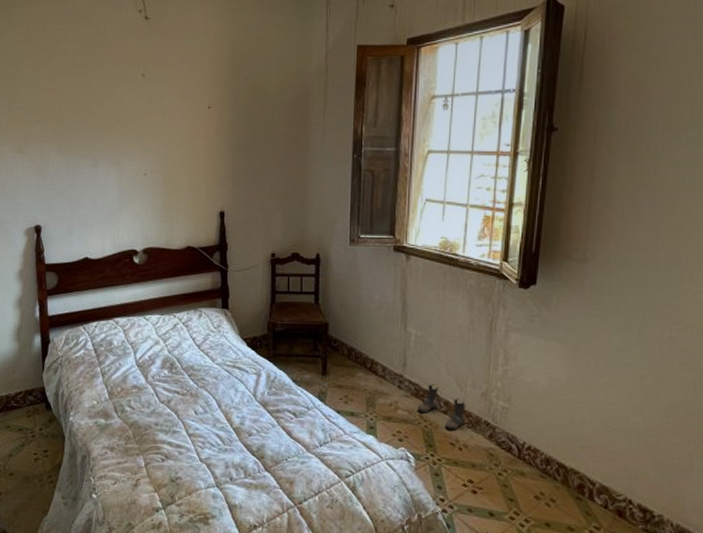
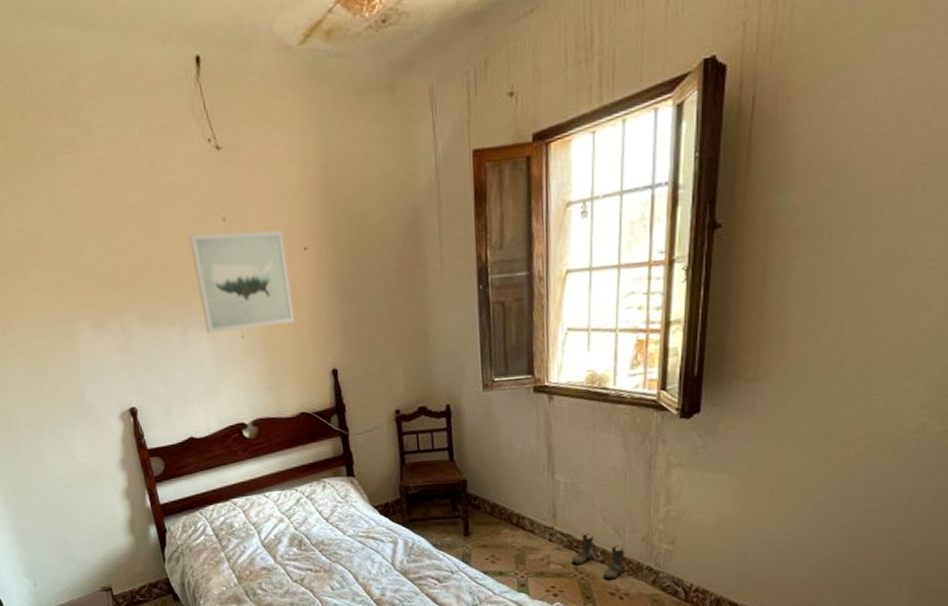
wall art: none [111,85,193,169] -> present [188,230,295,334]

